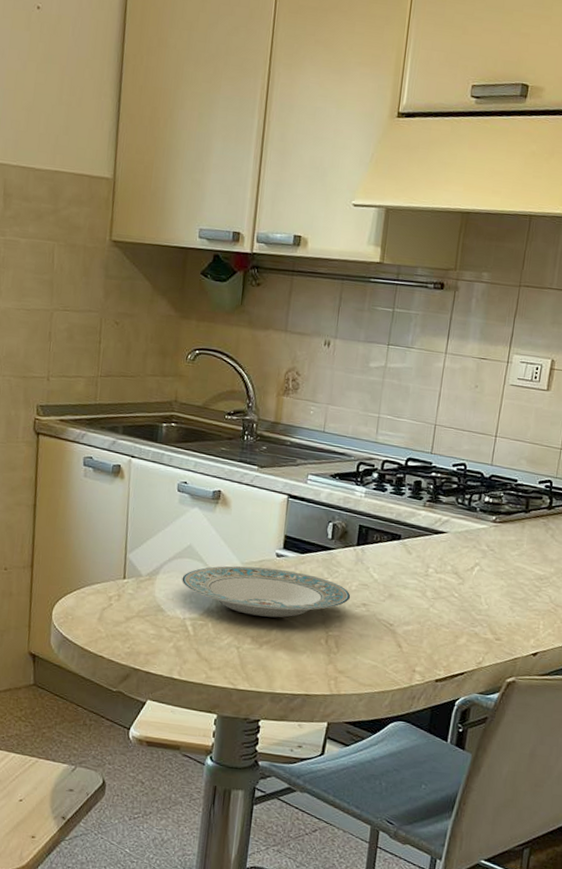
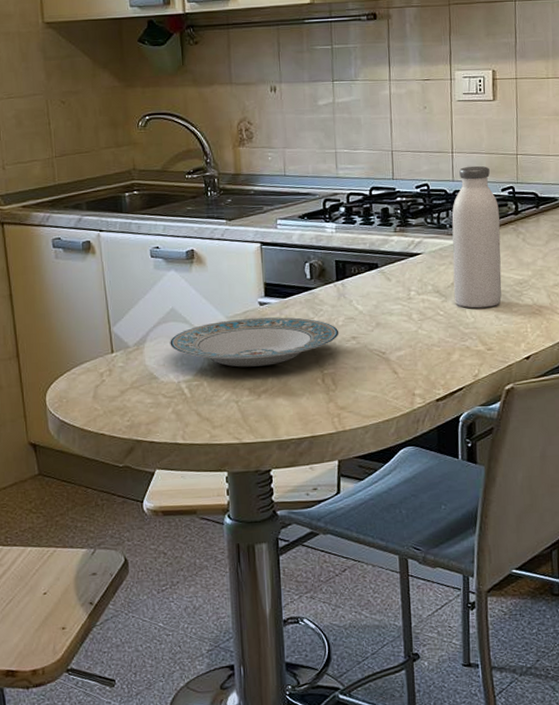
water bottle: none [472,452,533,598] -> present [451,165,502,309]

